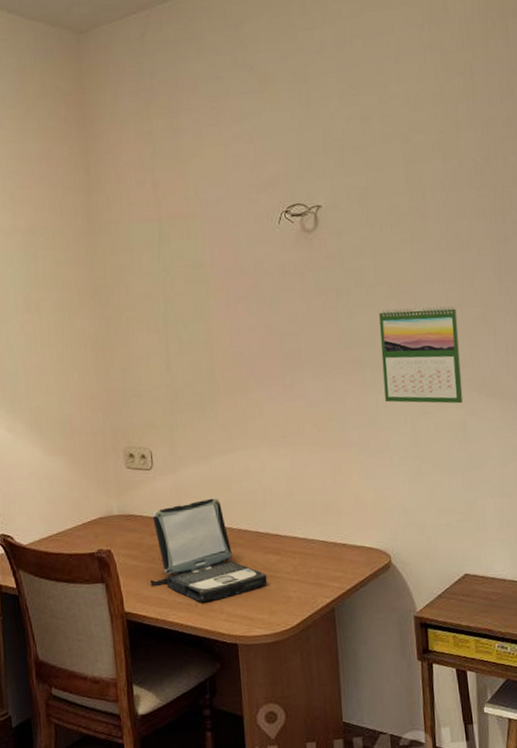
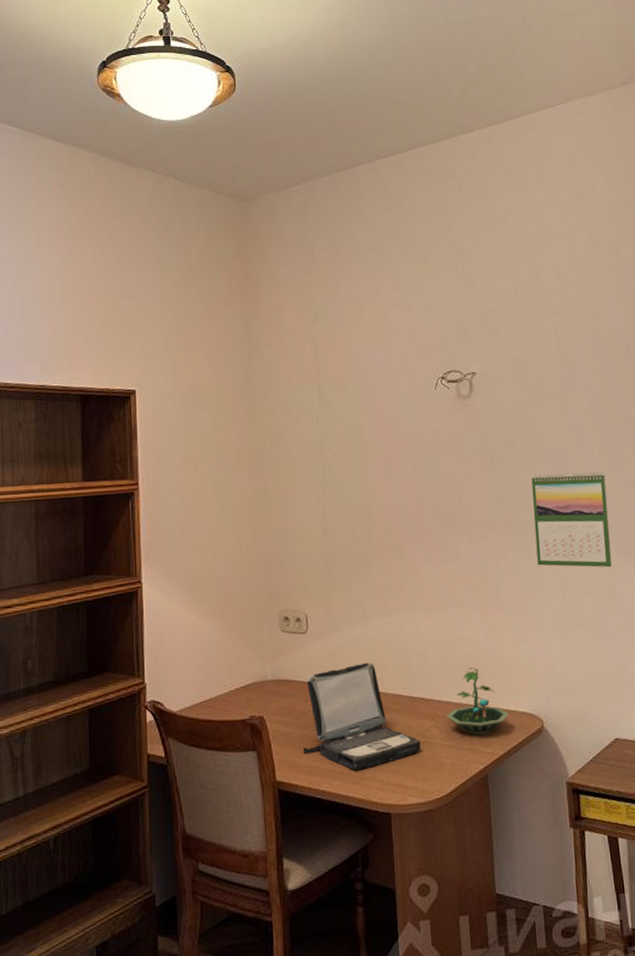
terrarium: none [293,503,356,570] -> present [447,667,509,736]

